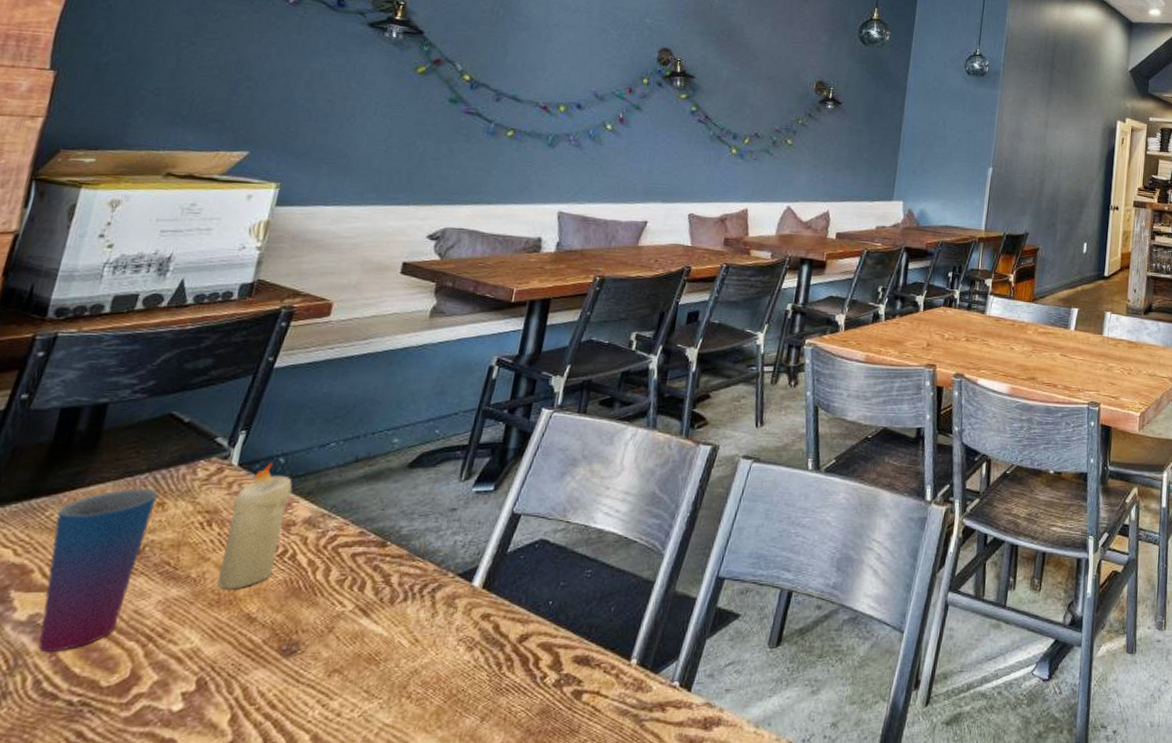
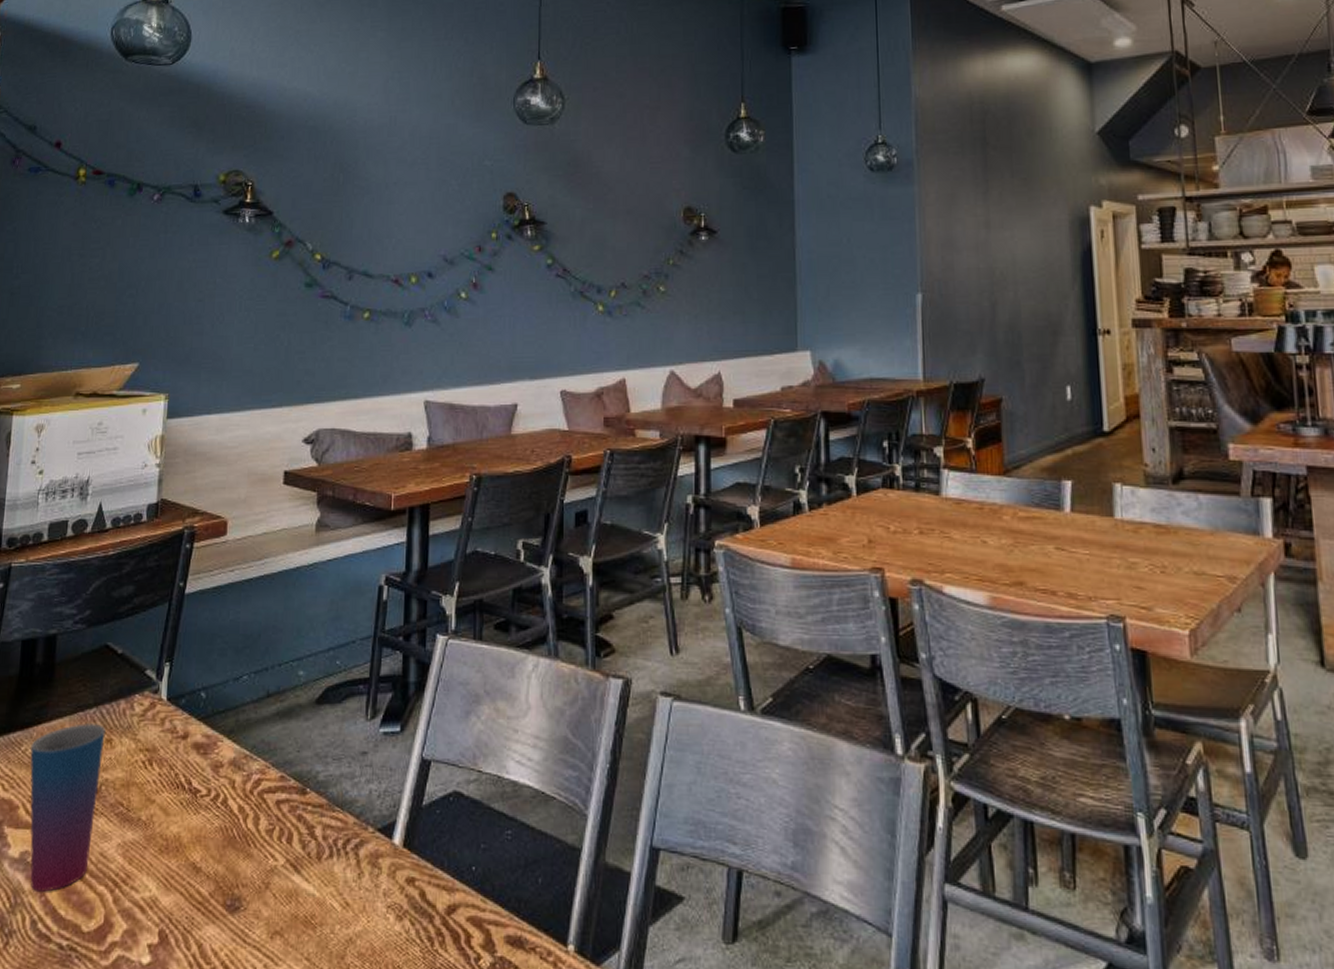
candle: present [217,462,293,590] -> none [164,697,216,835]

